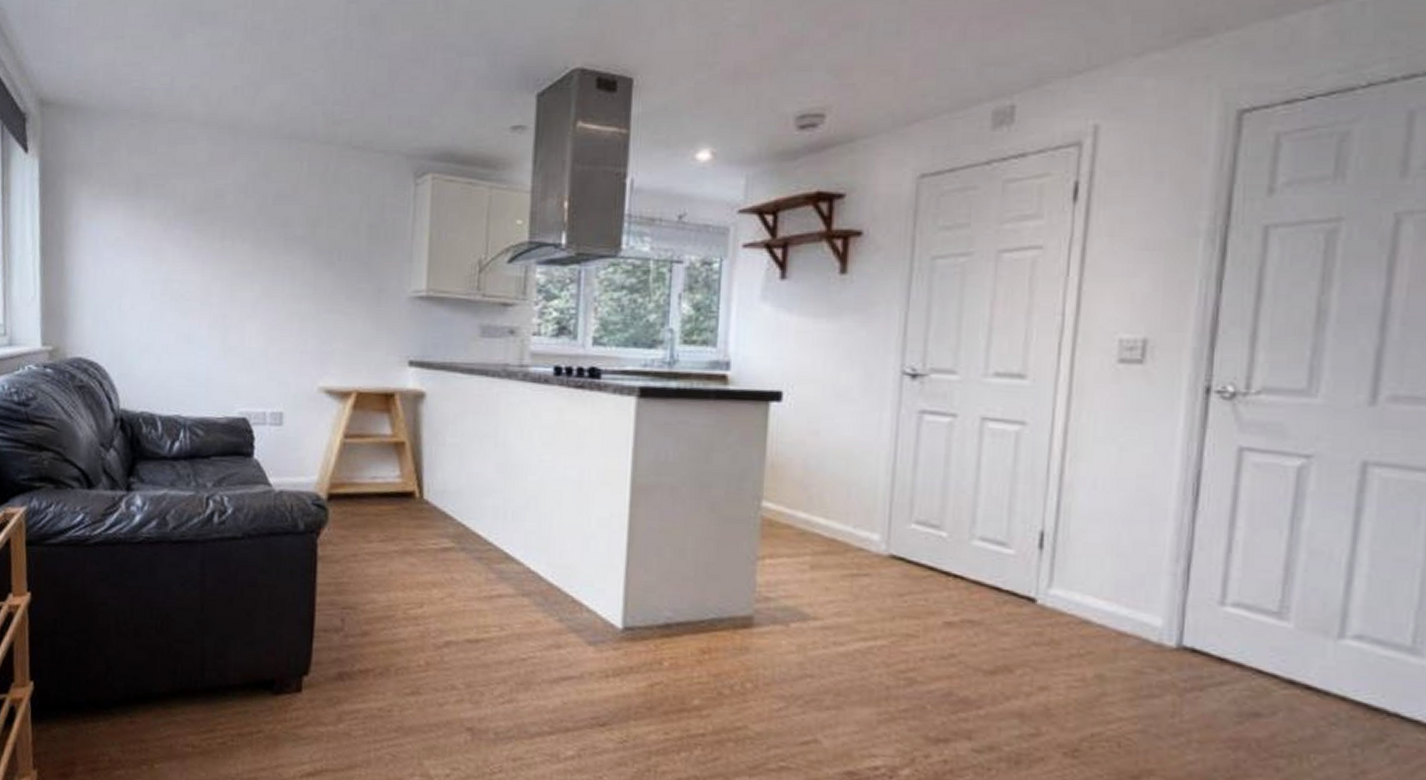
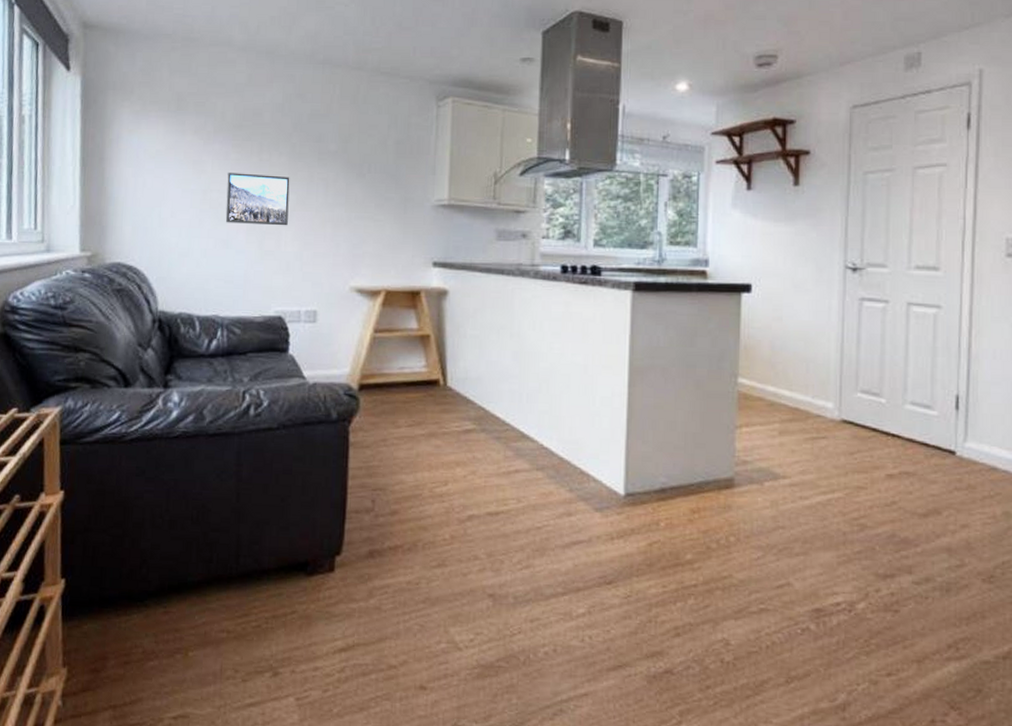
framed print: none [187,261,254,320] -> present [225,173,290,226]

